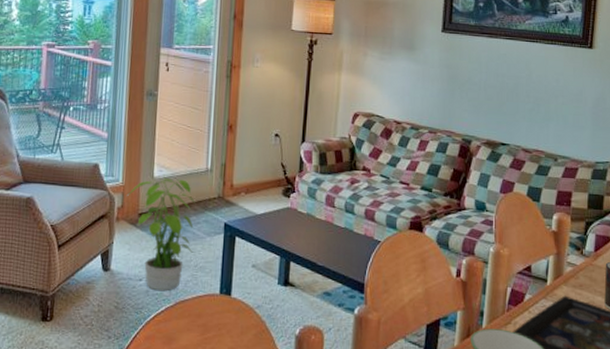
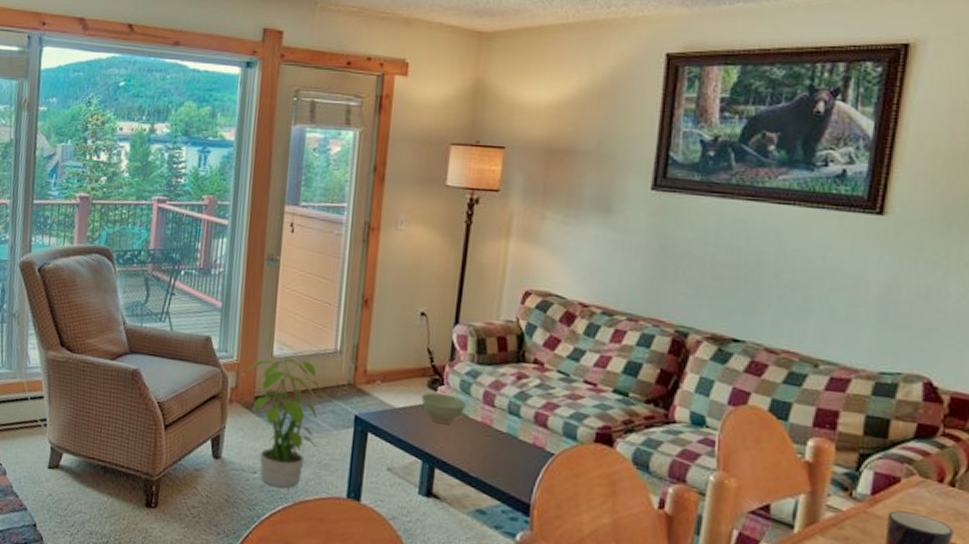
bowl: none [278,199,313,225] -> present [421,392,466,425]

